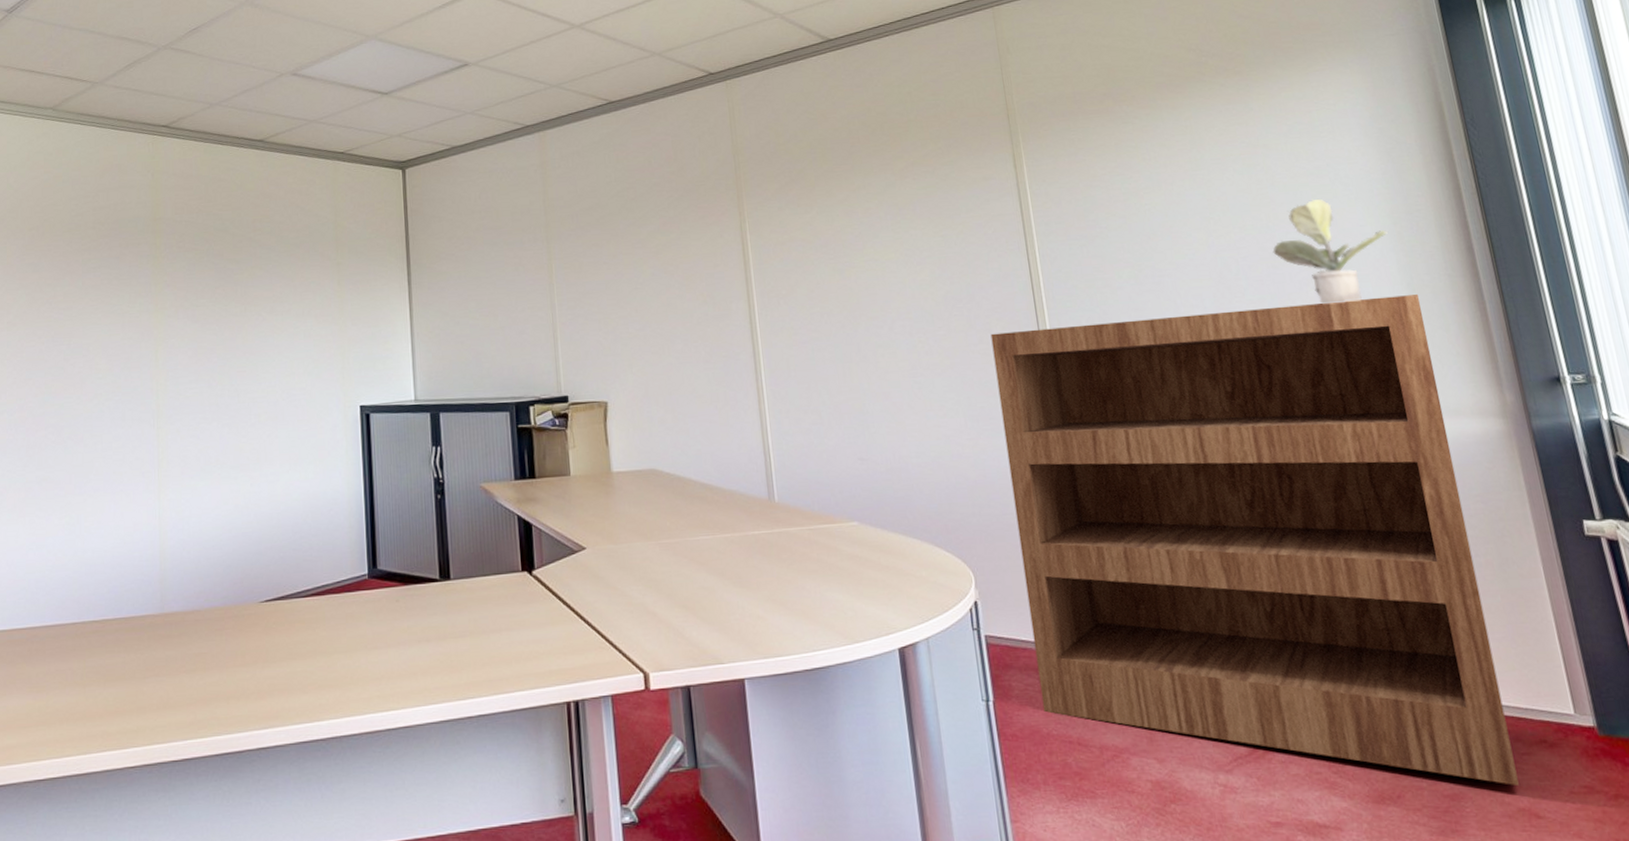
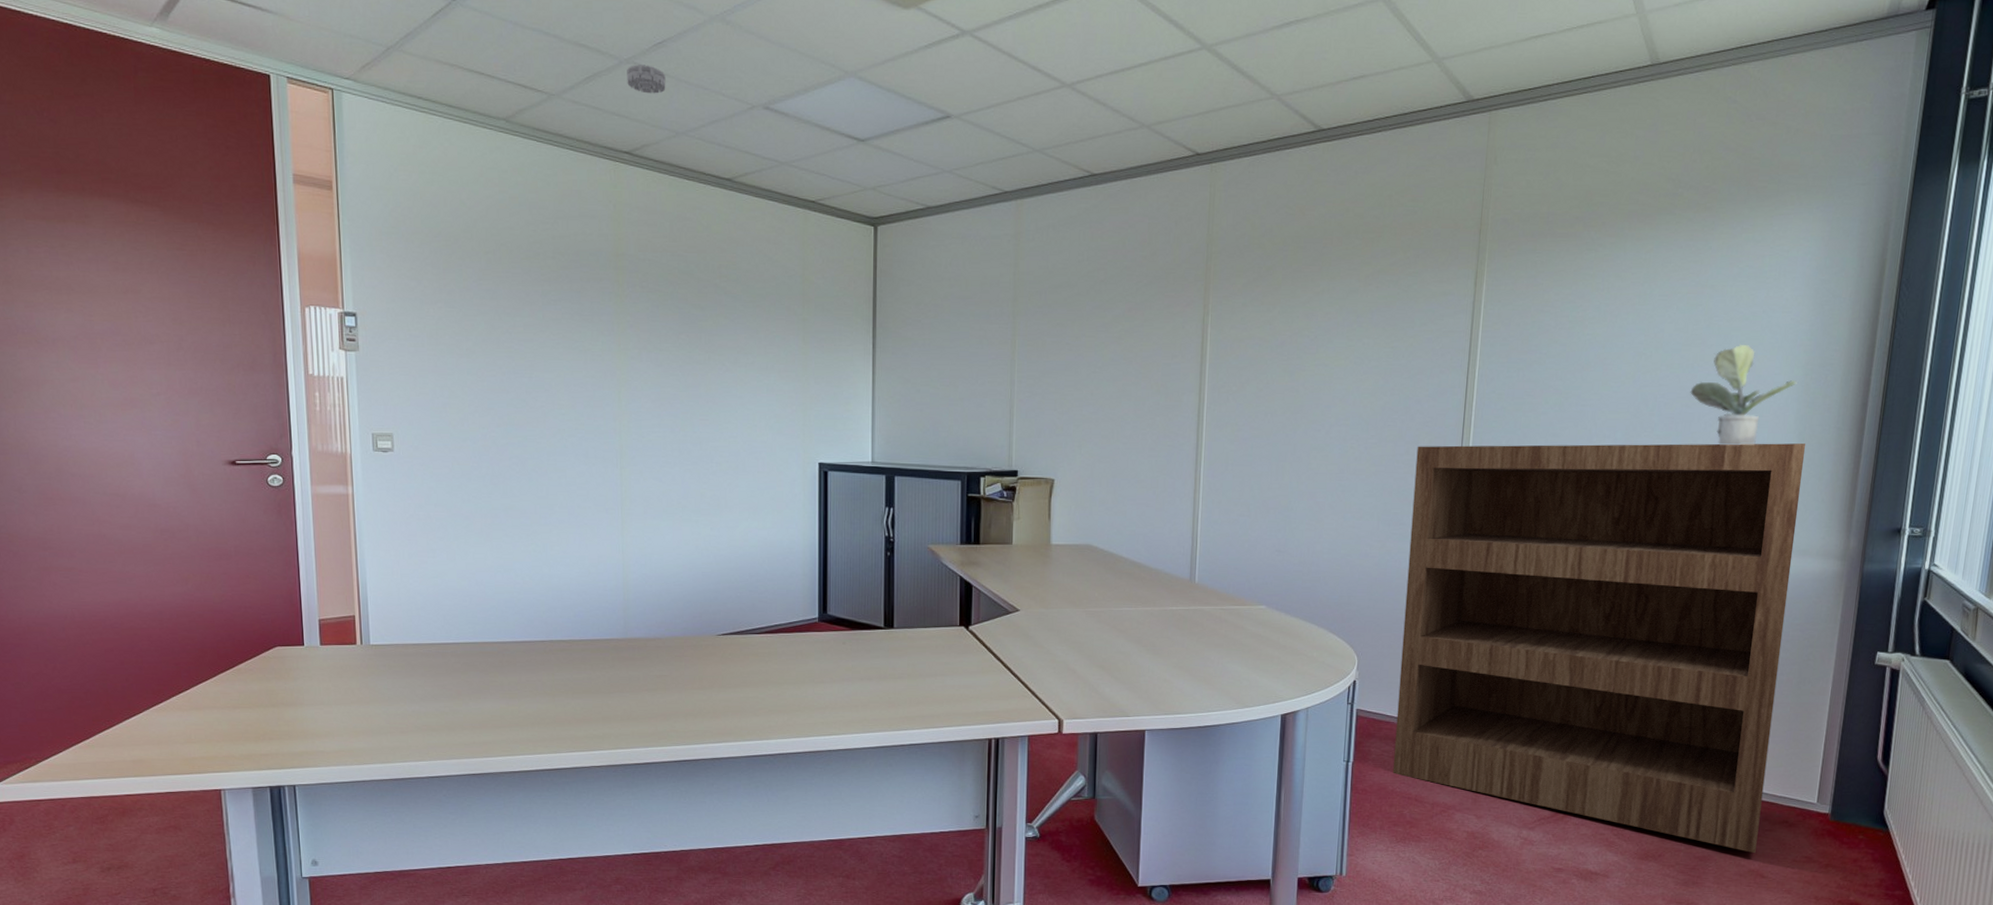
smoke detector: none [164,48,200,73] -> present [627,64,666,94]

